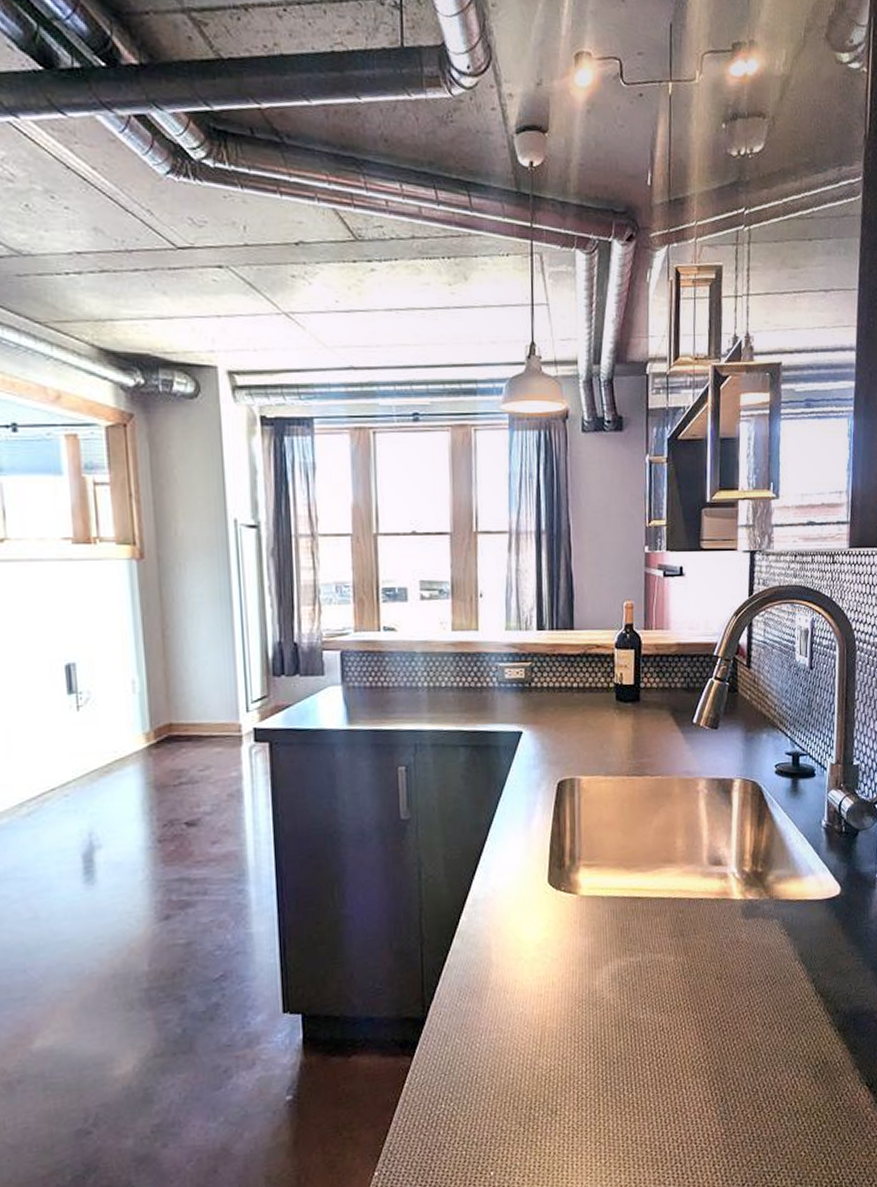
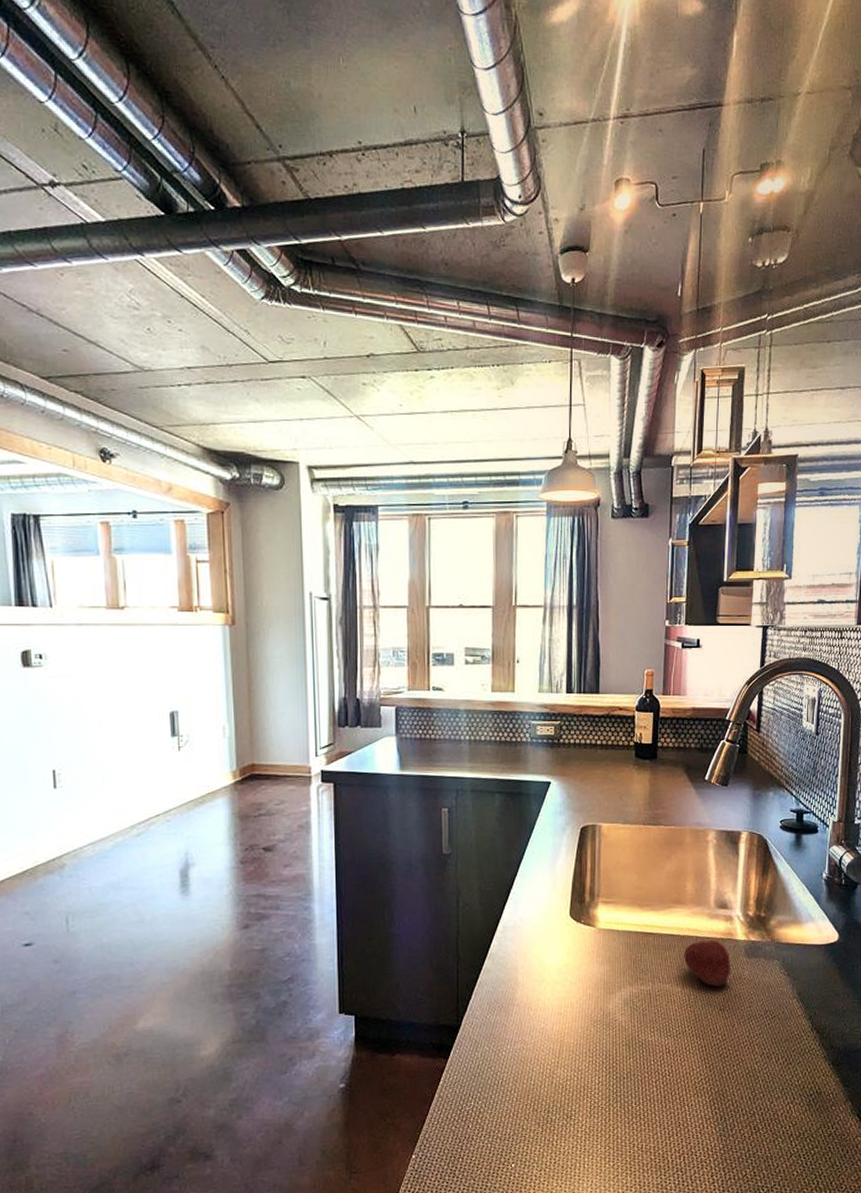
fruit: none [676,900,728,953] -> present [684,939,731,987]

